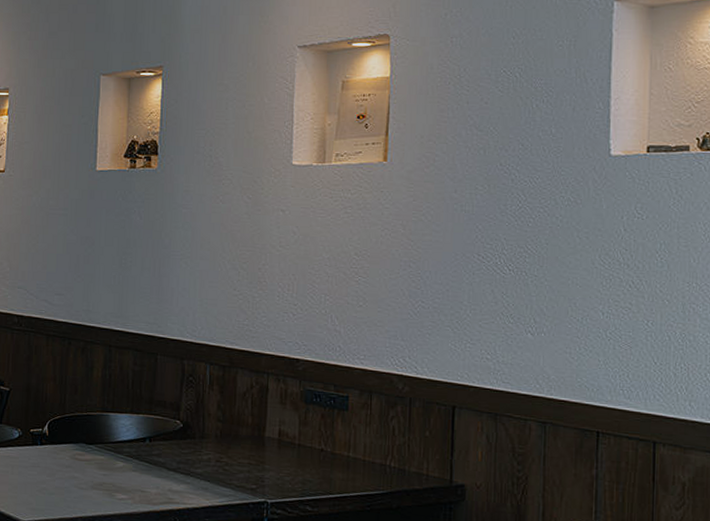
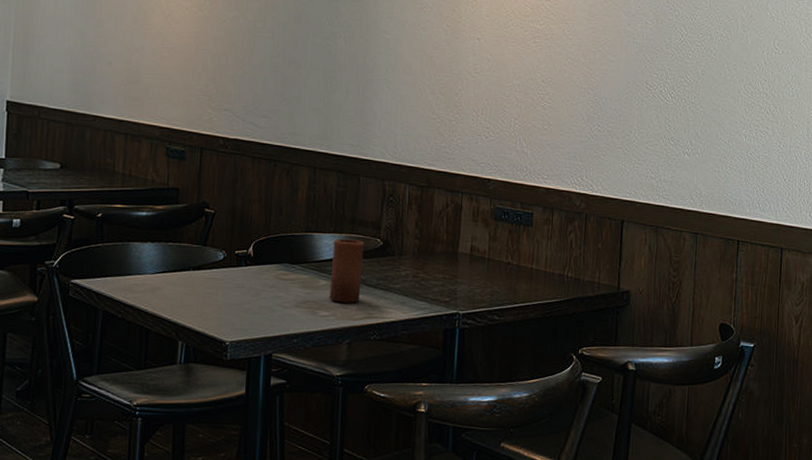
candle: none [126,419,163,487] -> present [328,238,365,303]

